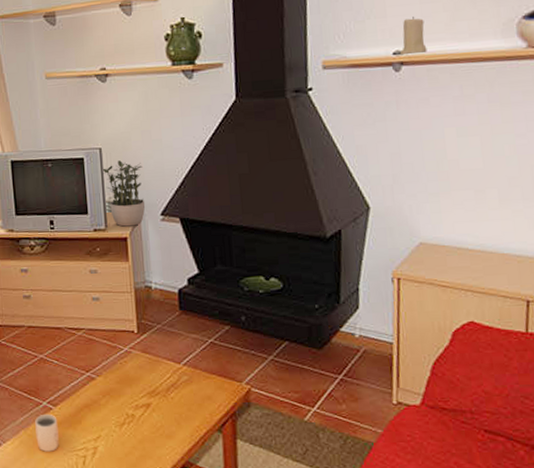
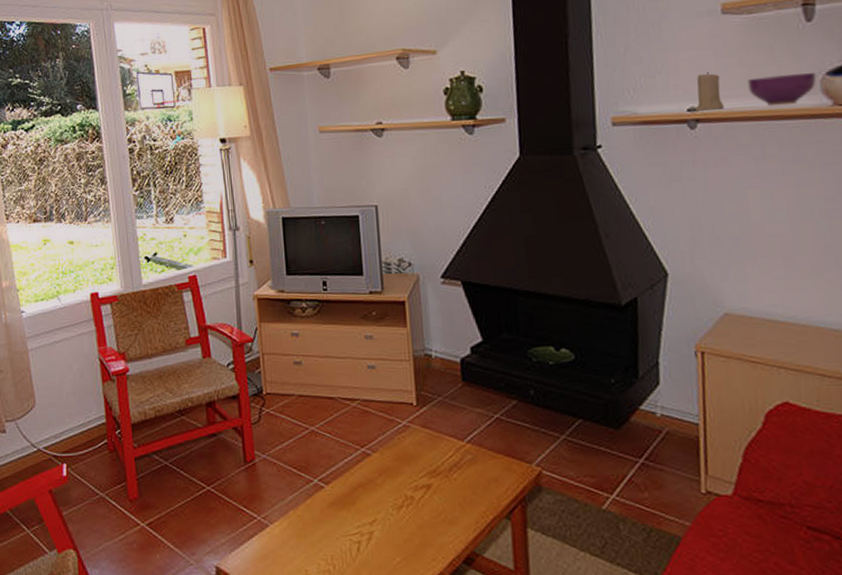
mug: present [35,413,59,452] -> none [305,492,331,536]
potted plant: present [102,160,145,227] -> none [378,219,424,289]
bowl: none [449,17,513,50] -> present [746,73,817,107]

